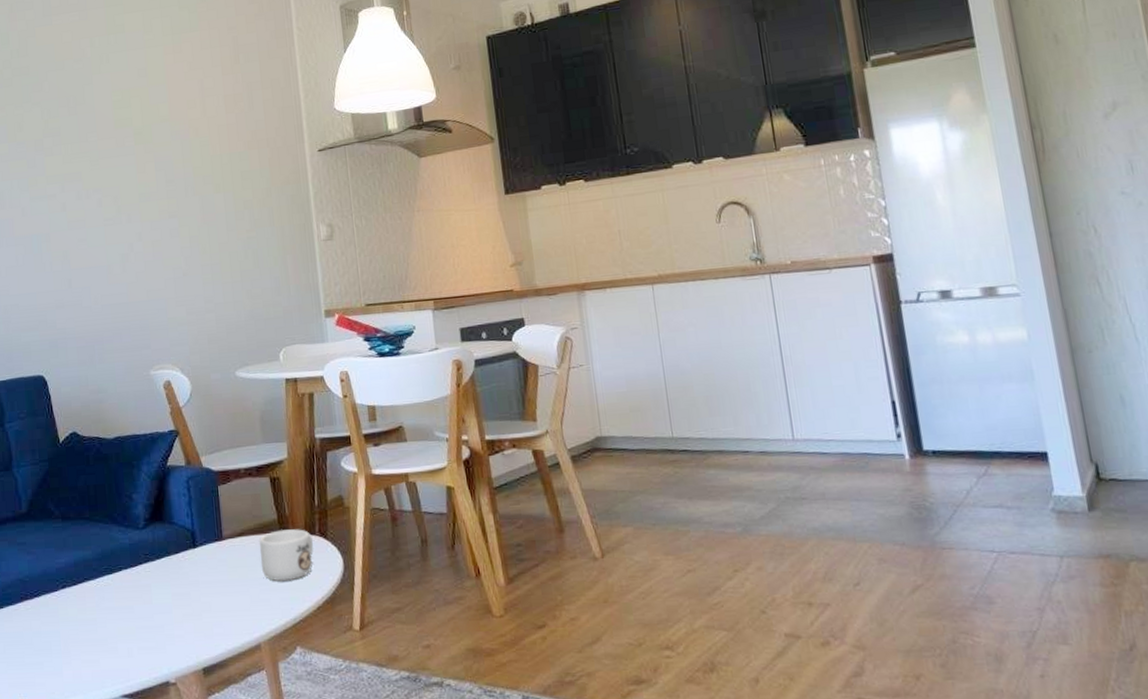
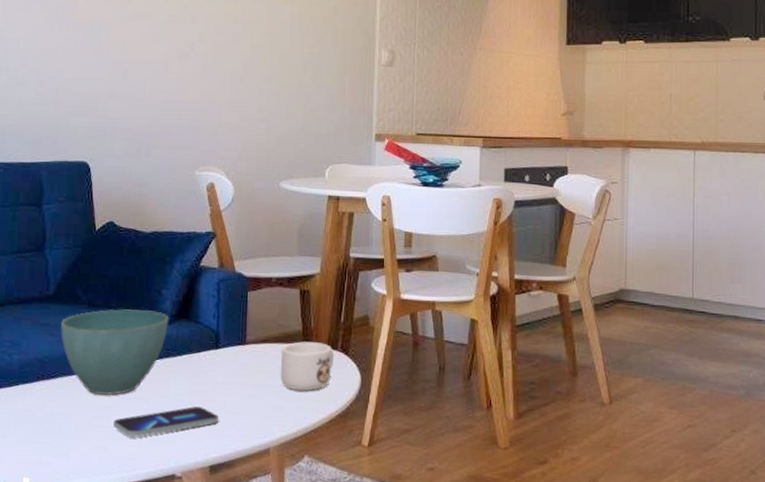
plant pot: none [37,516,143,610] -> present [60,308,169,395]
smartphone: none [101,609,205,648] -> present [113,406,218,437]

